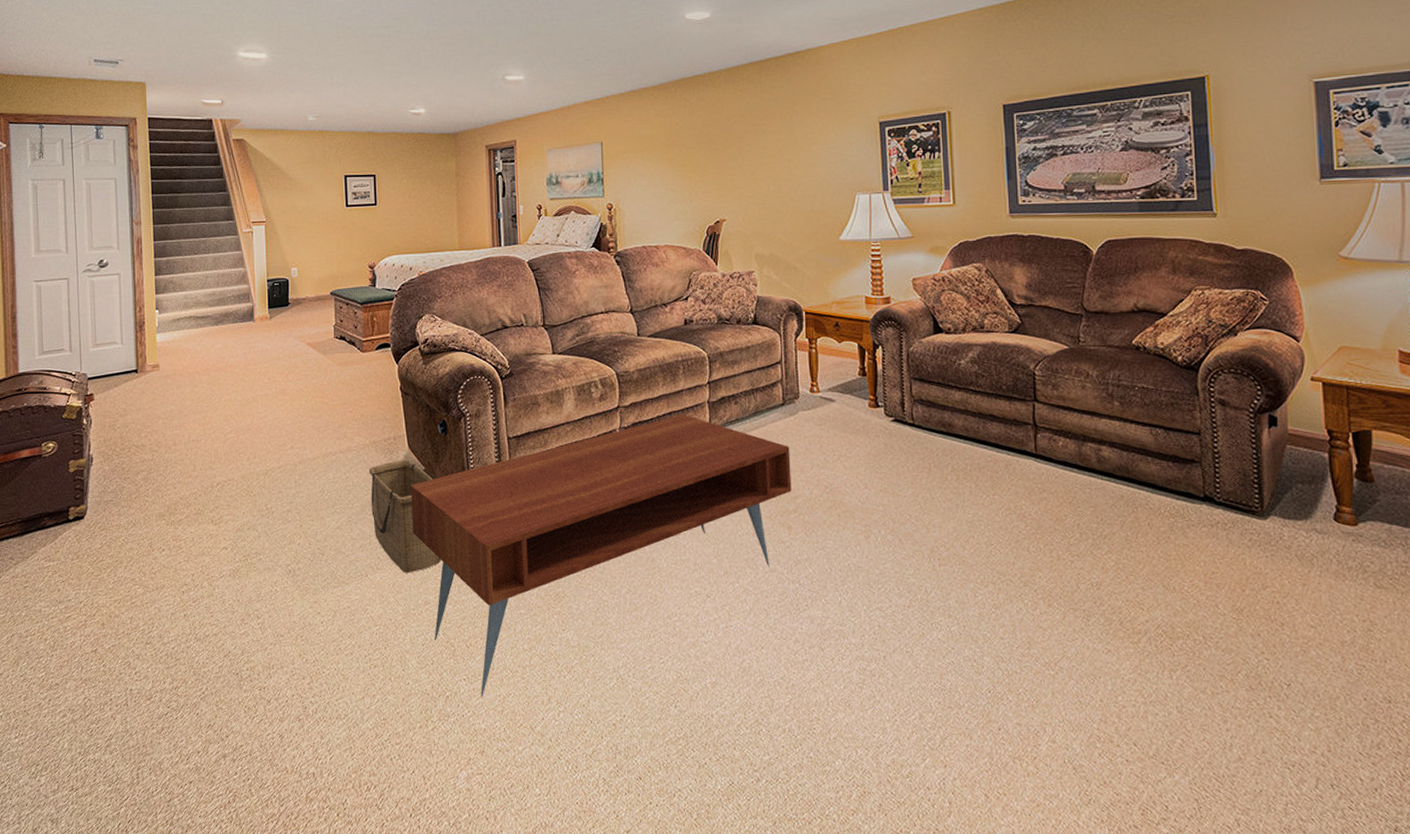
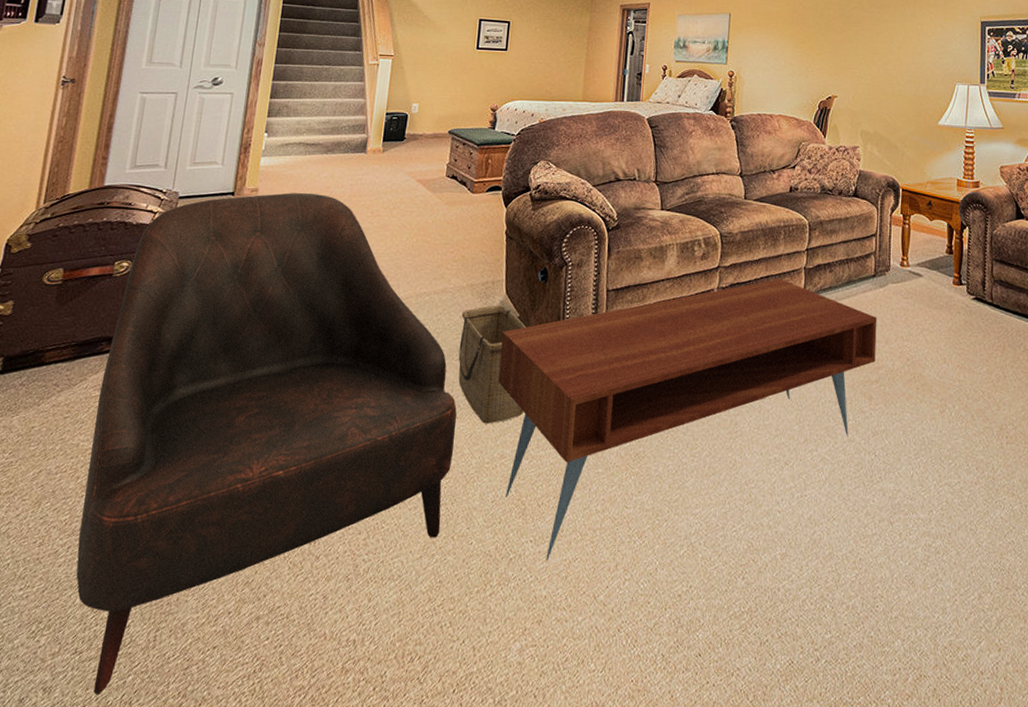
armchair: none [50,365,379,825] -> present [76,193,457,696]

